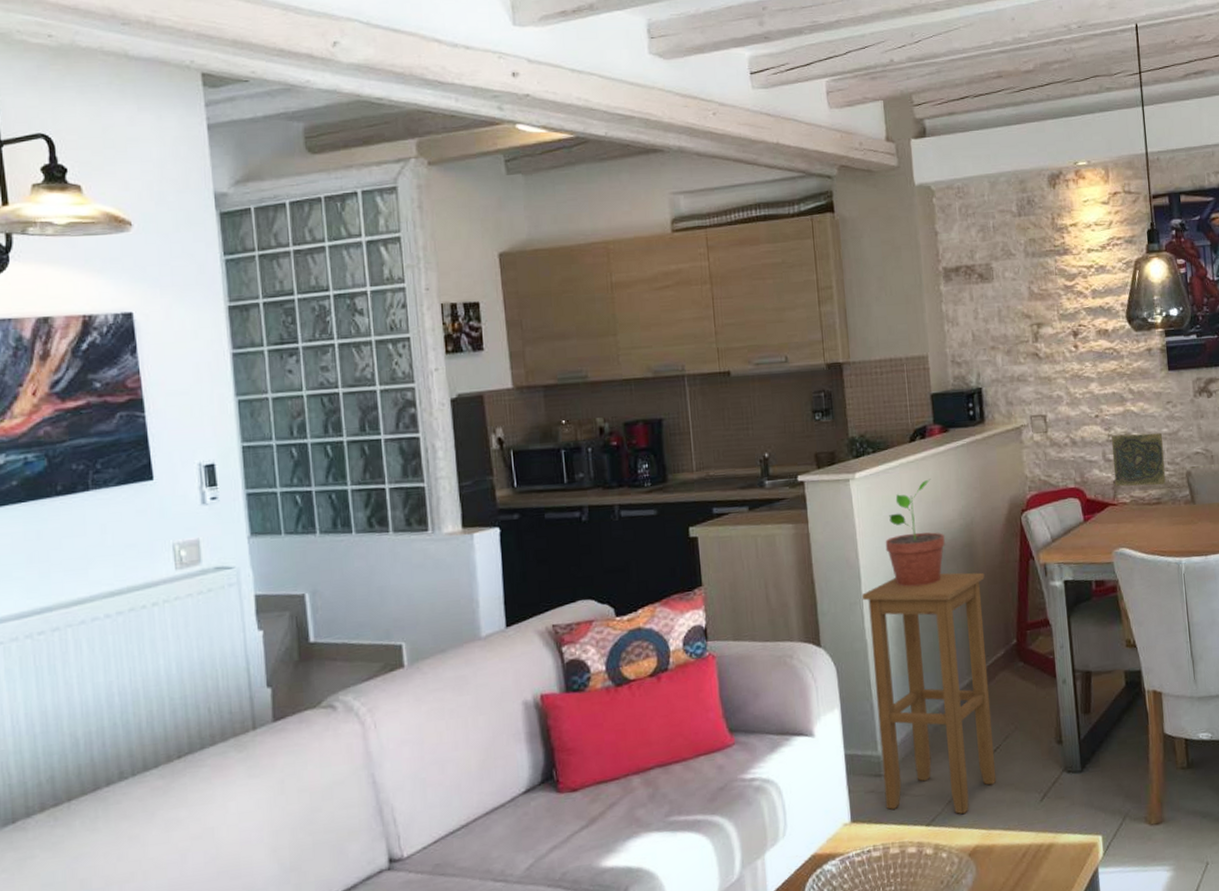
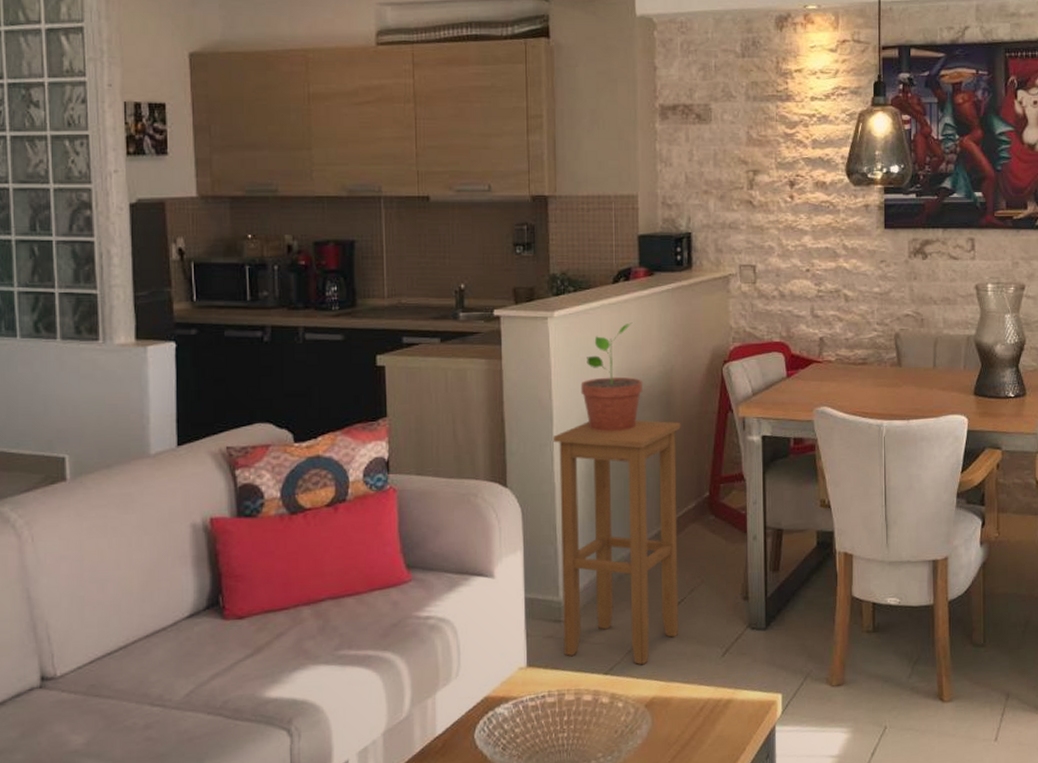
decorative tile: present [1111,433,1166,487] -> none [820,291,874,346]

